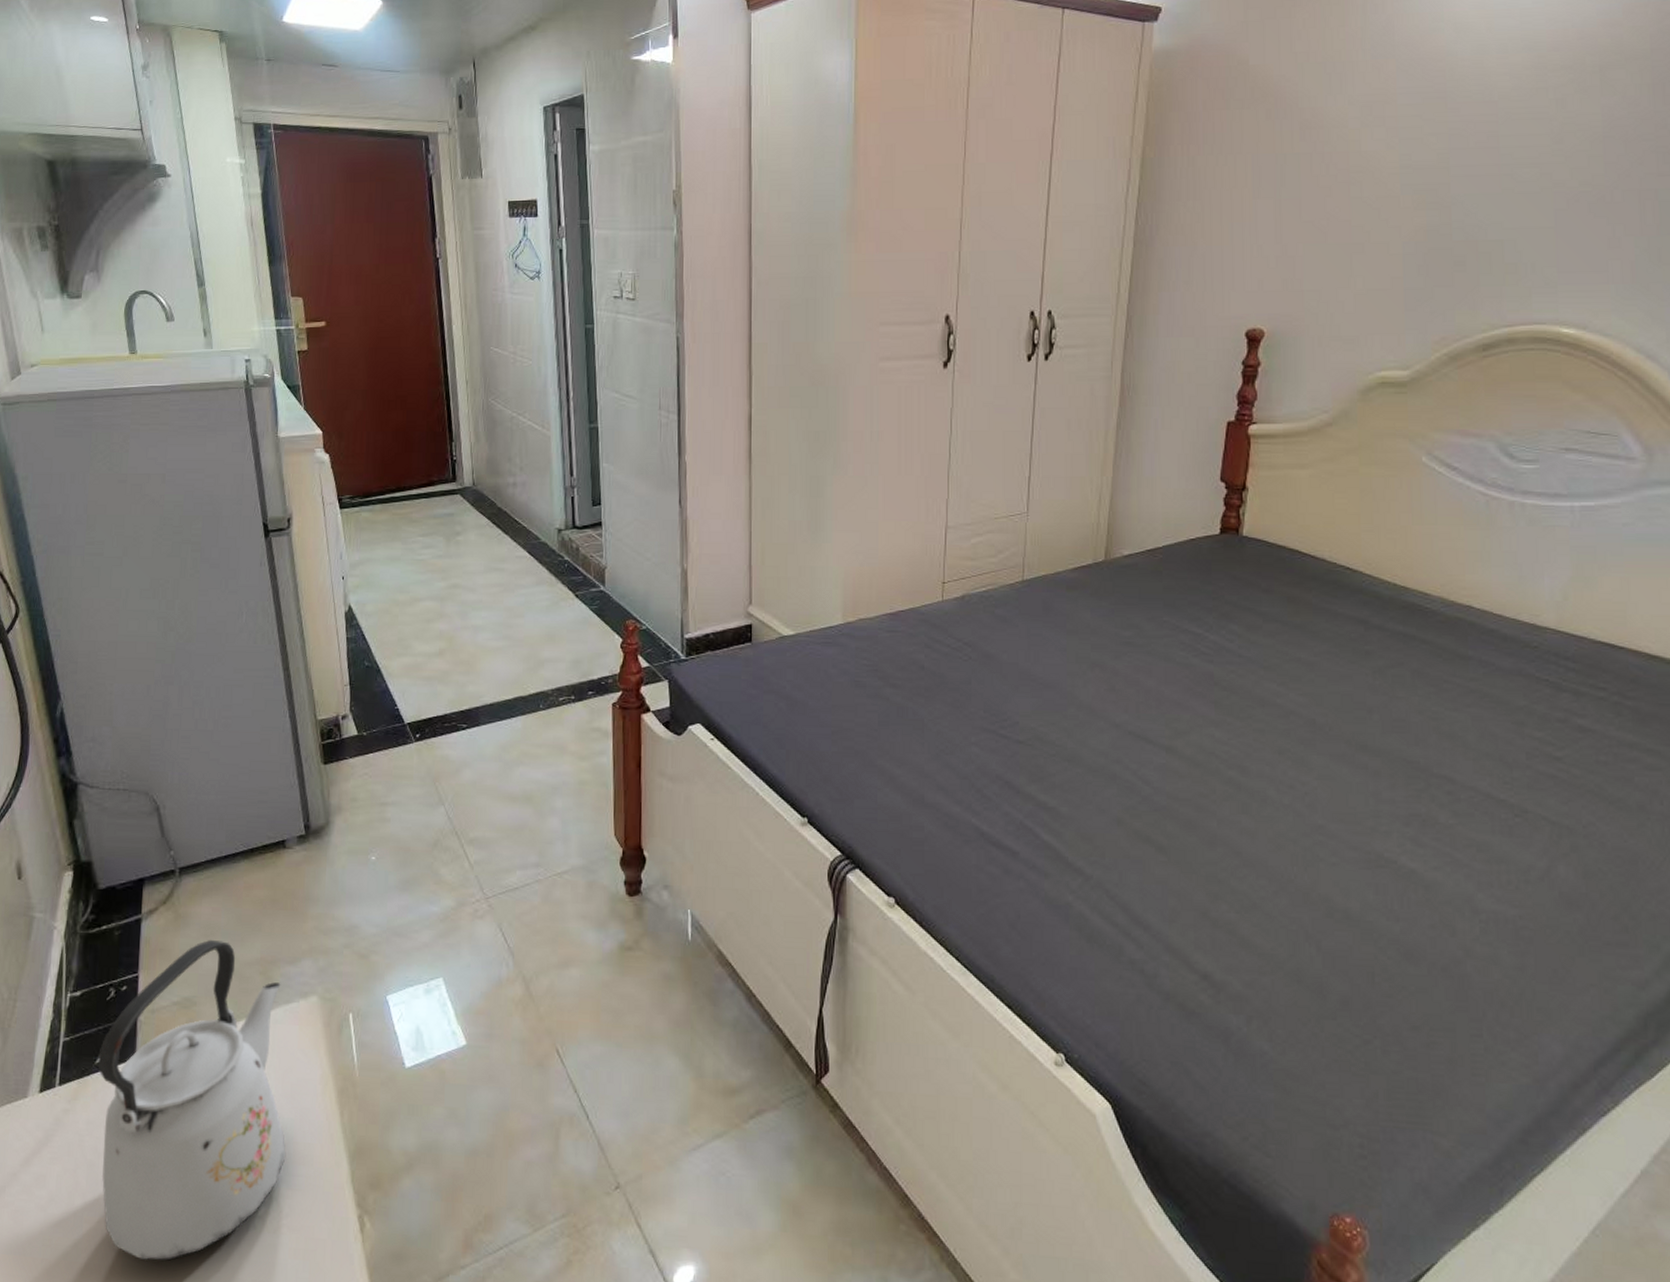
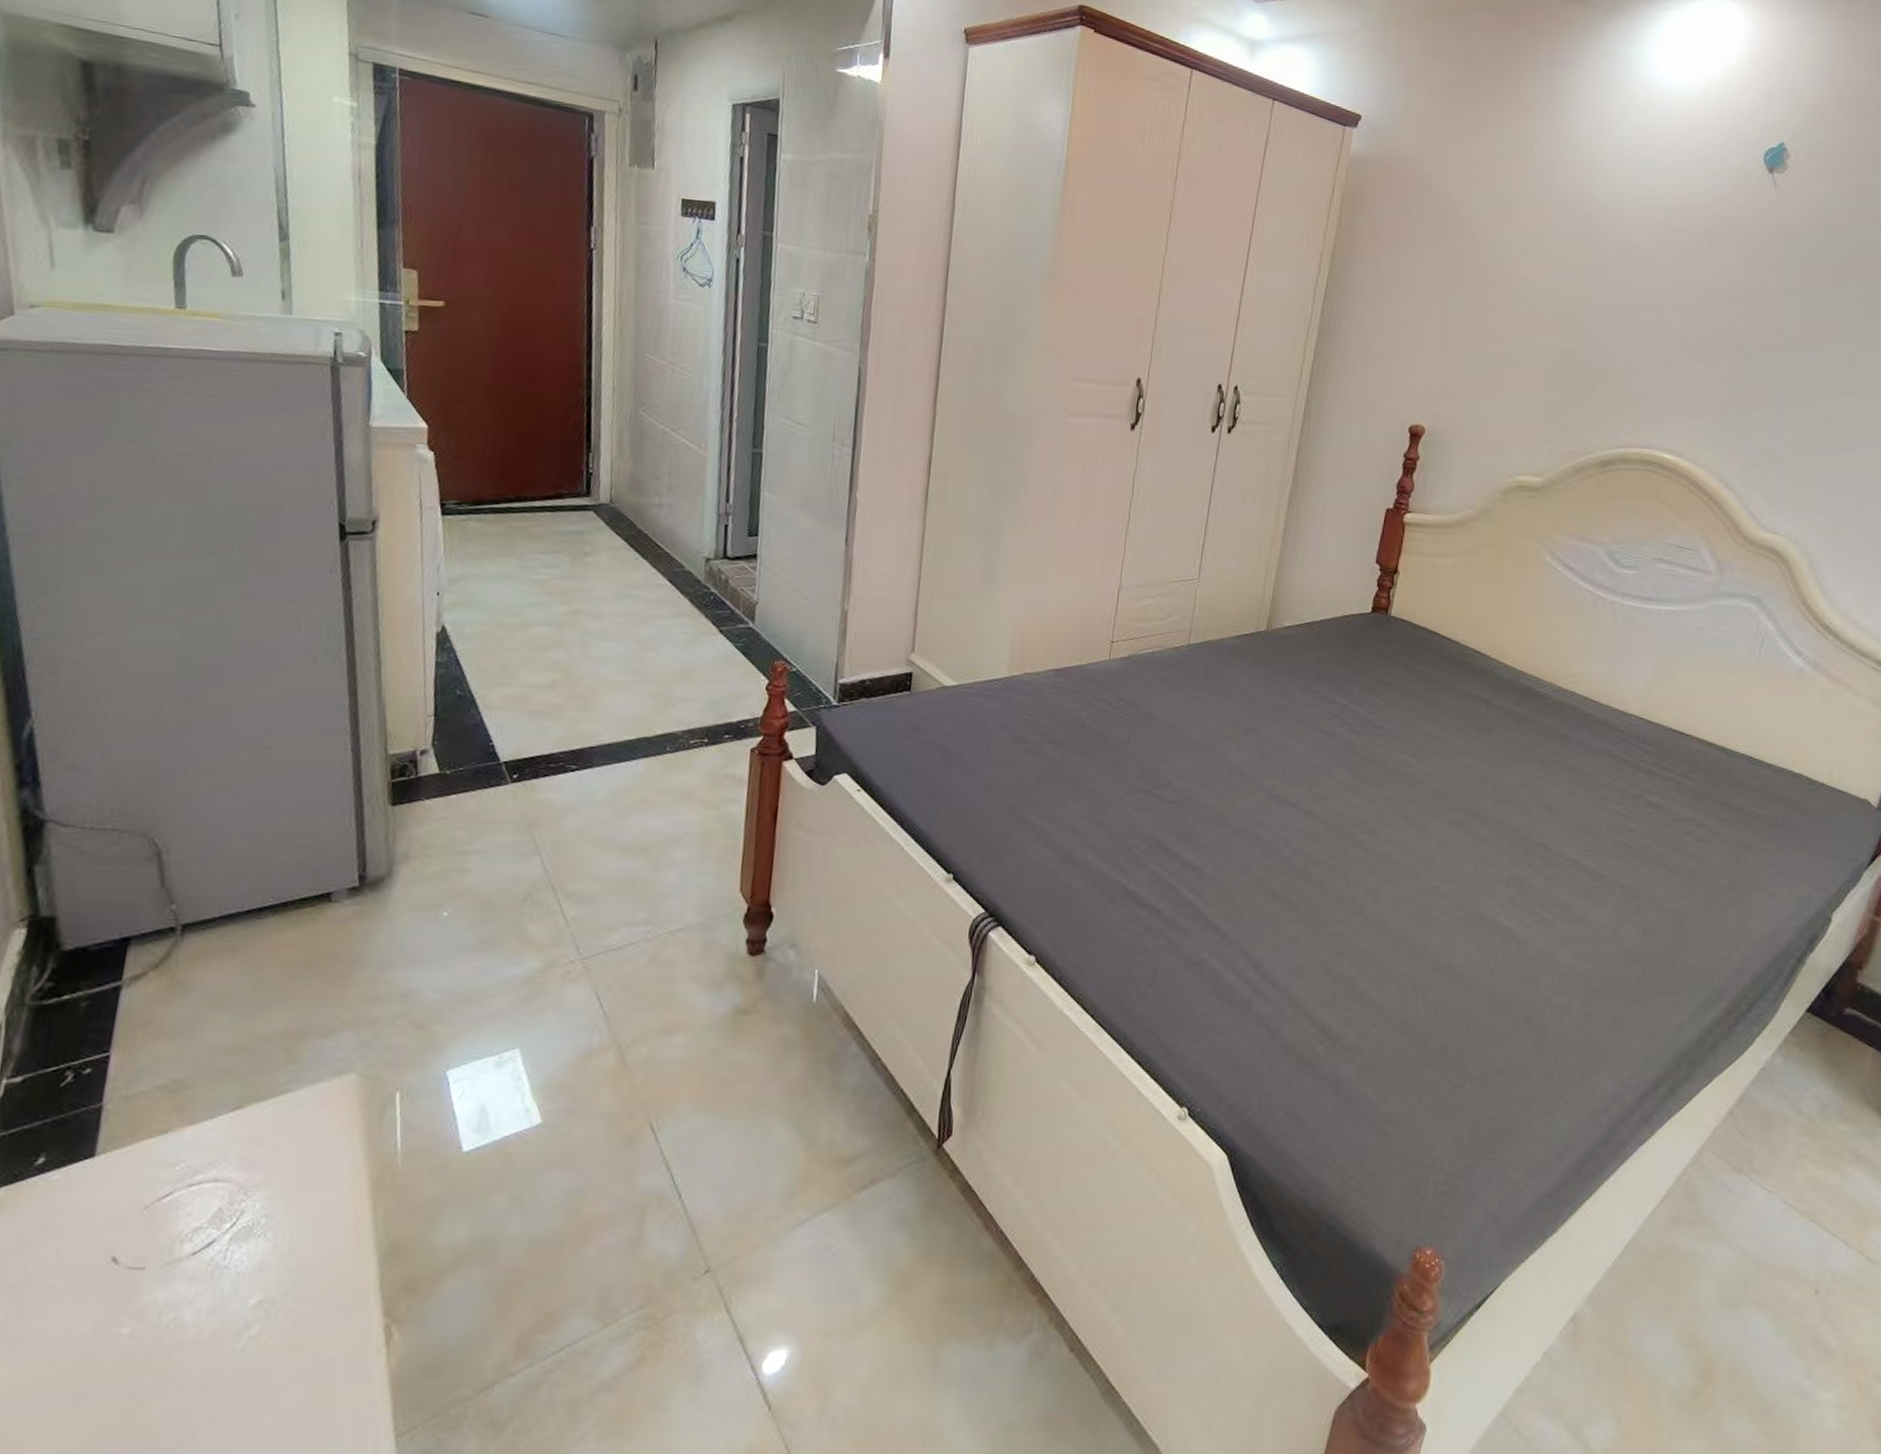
kettle: present [98,939,286,1261] -> none [28,1009,309,1404]

